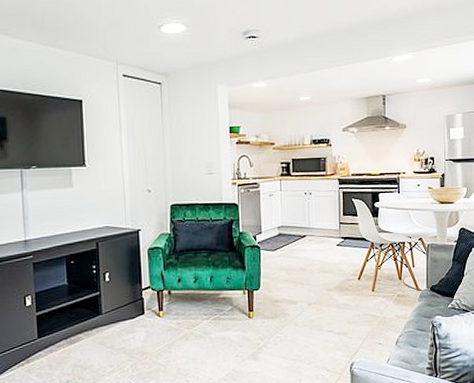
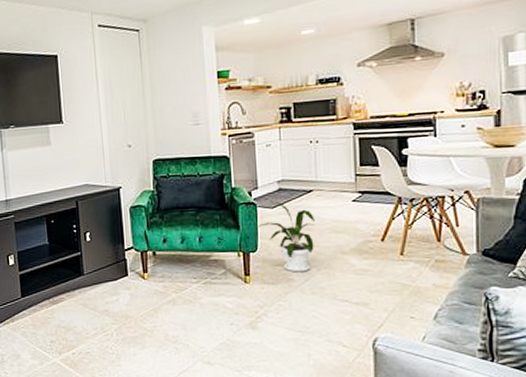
house plant: none [258,244,307,308] -> present [255,201,315,273]

